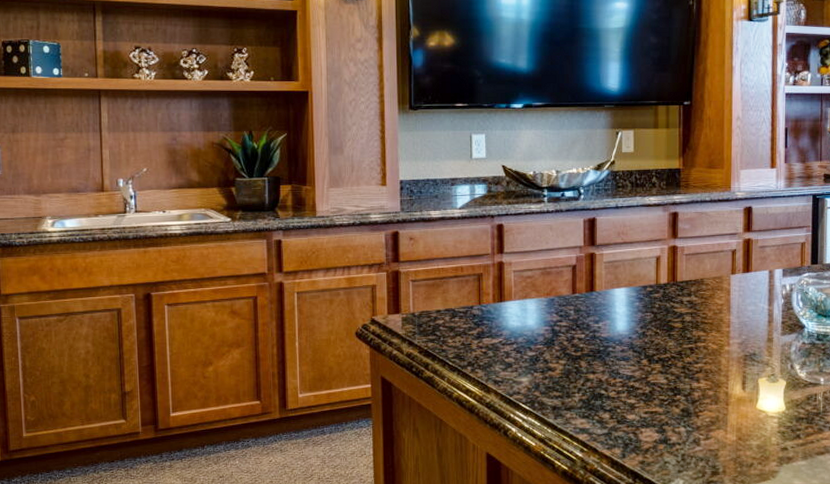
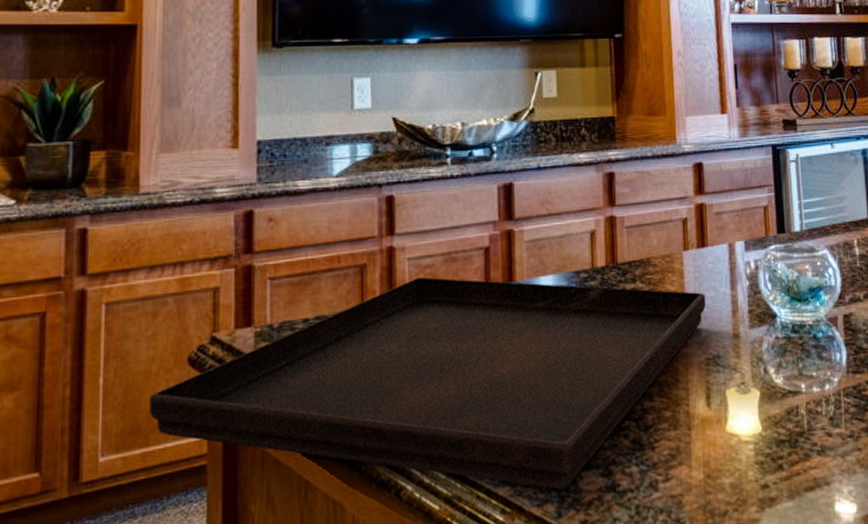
serving tray: none [330,284,747,439] -> present [148,276,706,490]

